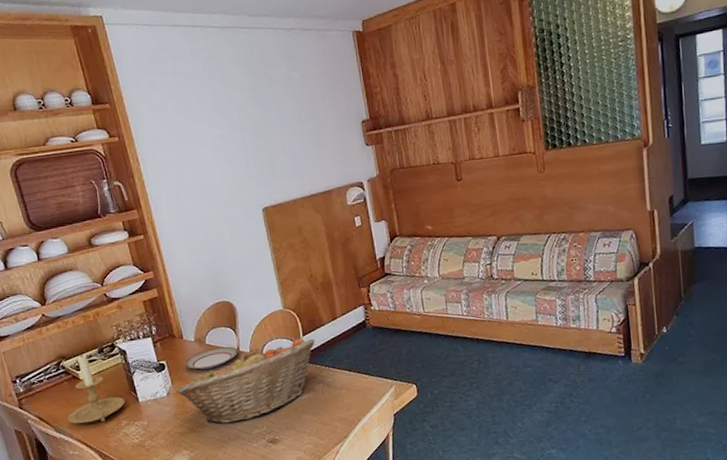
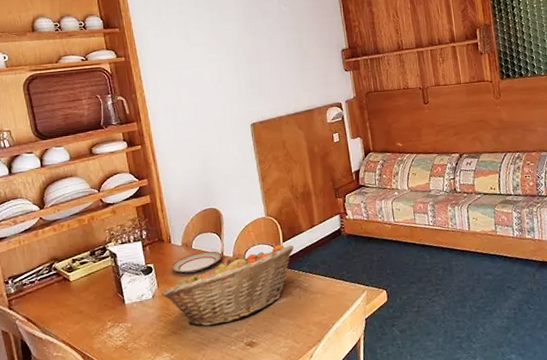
candle holder: present [67,353,125,424] -> none [54,256,112,325]

